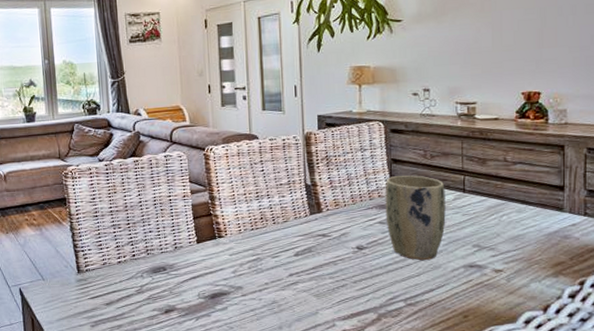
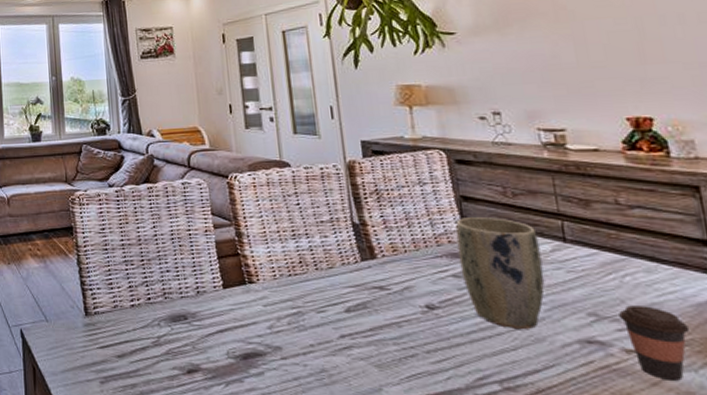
coffee cup: none [494,237,541,290] -> present [619,305,690,381]

